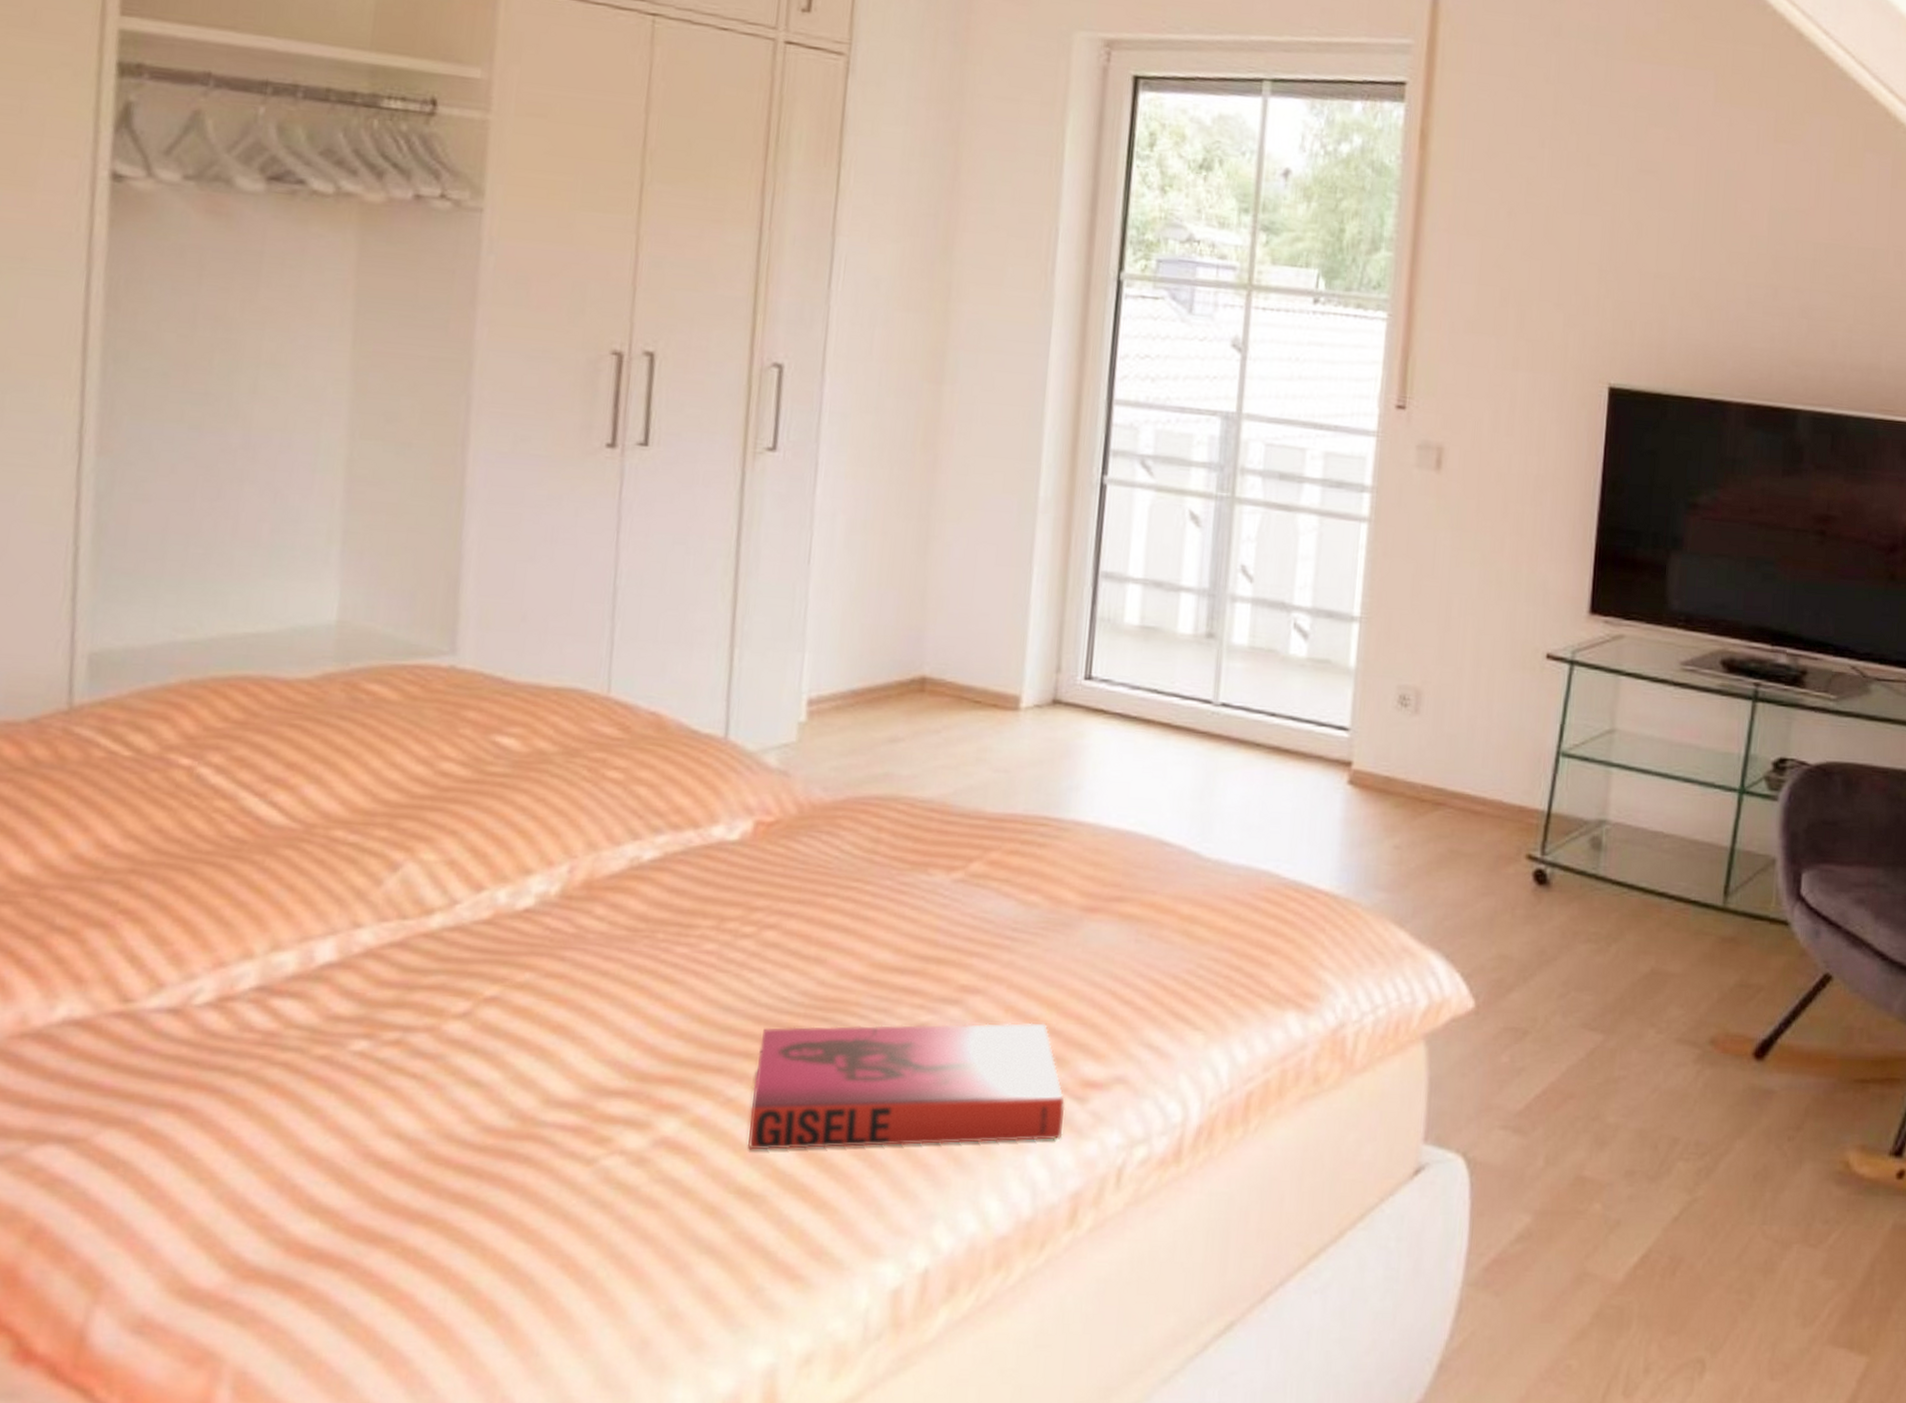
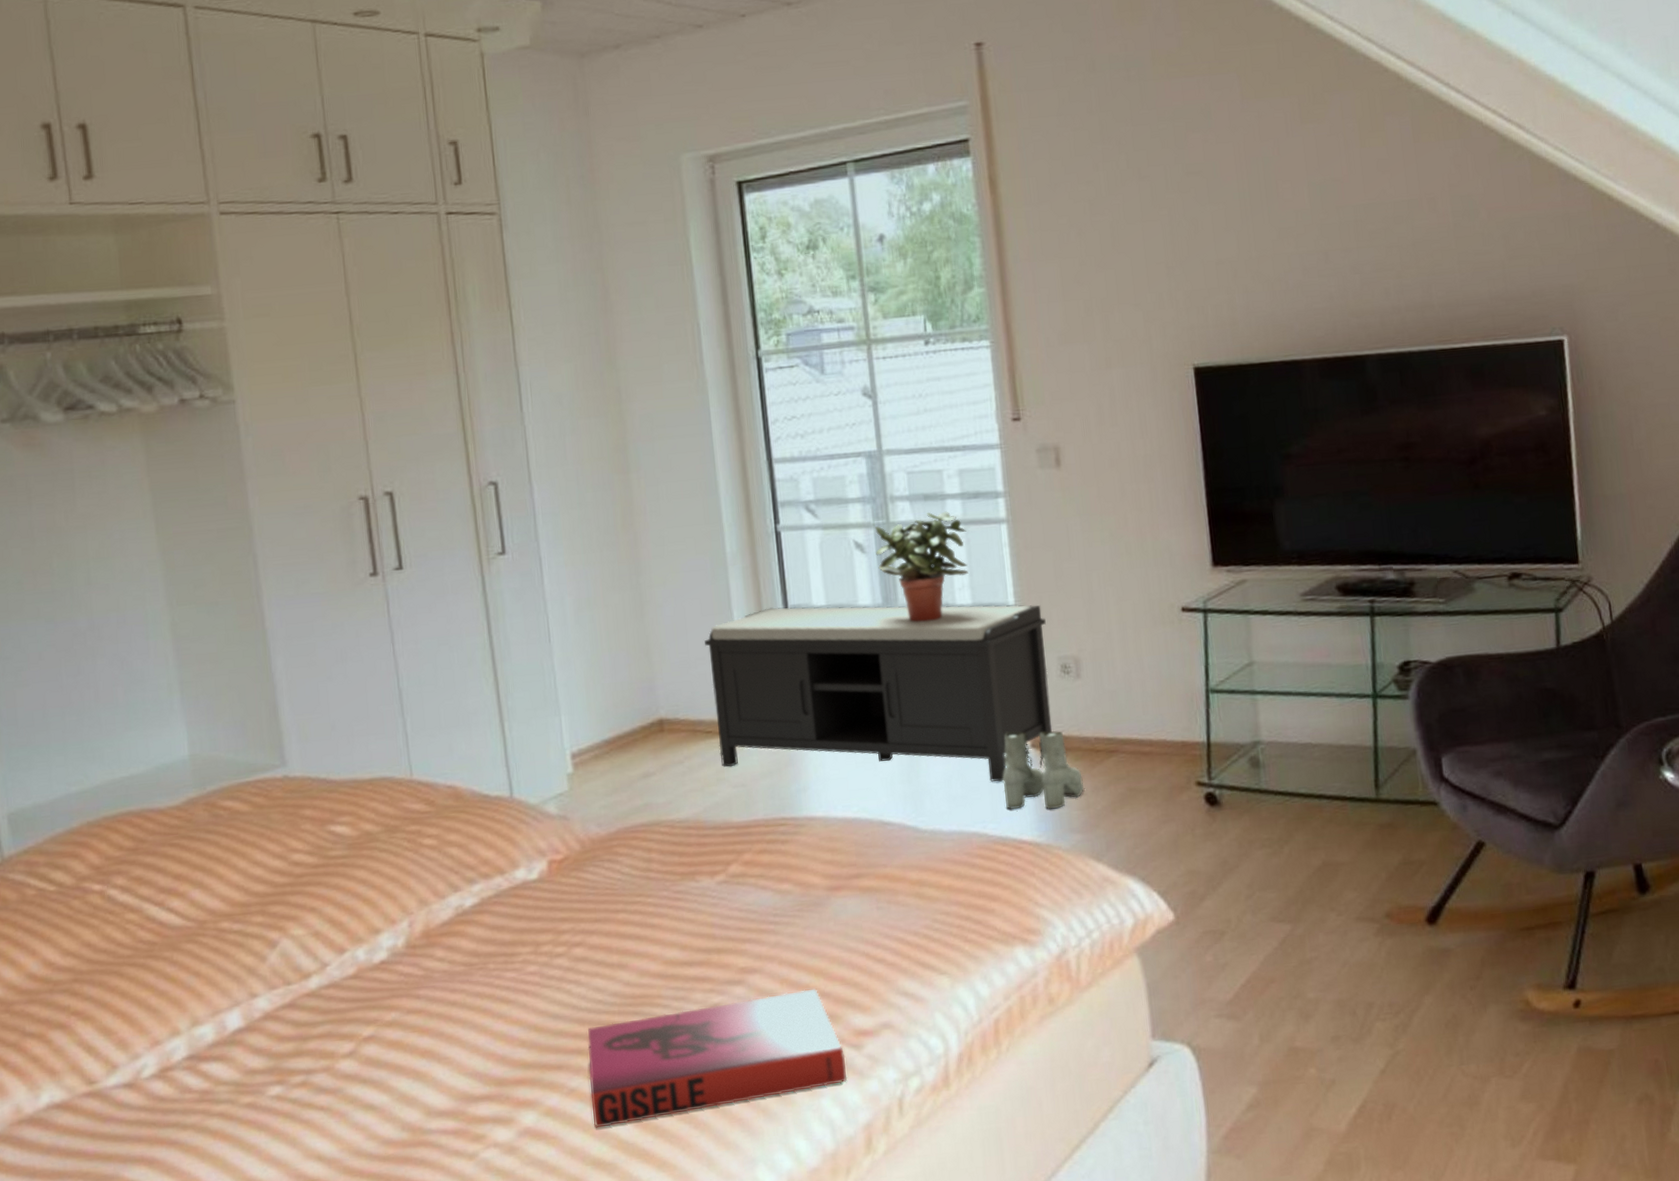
bench: none [985,569,1392,819] -> present [705,604,1053,783]
potted plant: none [1212,494,1321,619] -> present [874,511,969,622]
boots: none [1307,762,1400,859] -> present [1002,731,1084,809]

